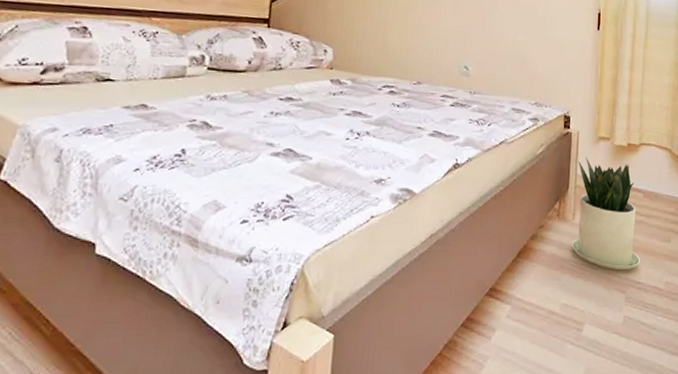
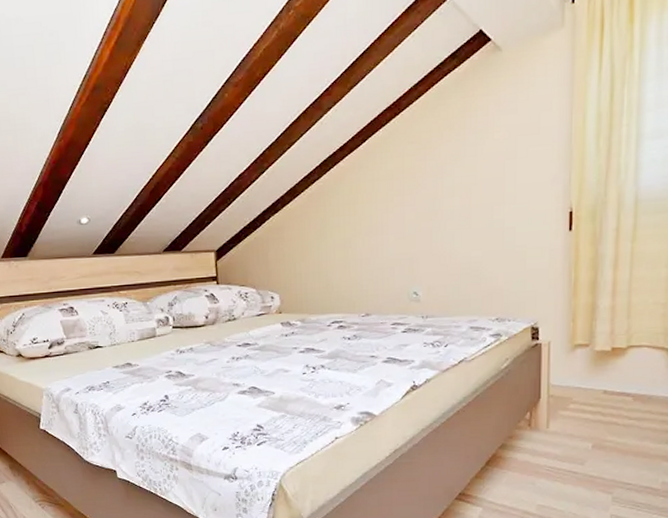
planter: present [572,156,641,270] -> none [547,366,631,473]

